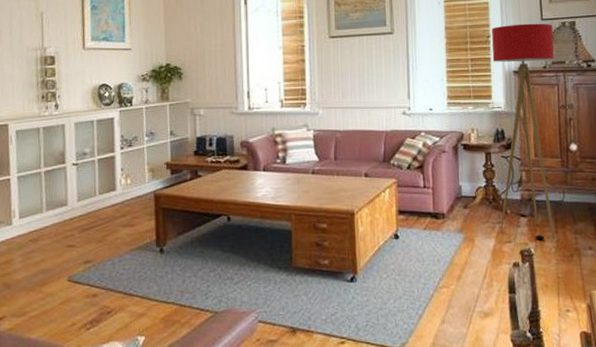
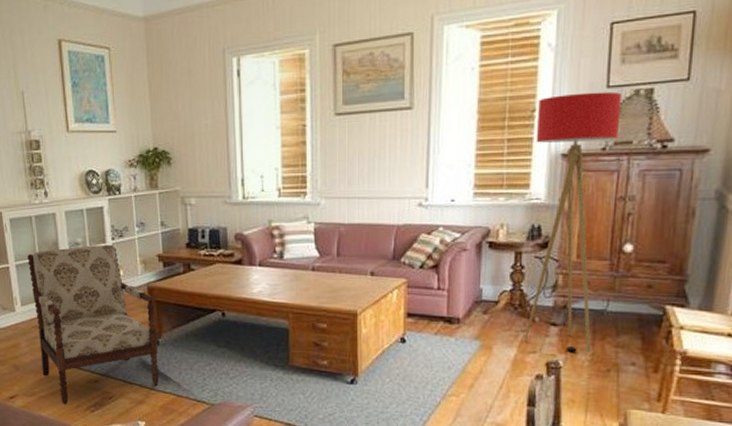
armchair: none [31,153,162,323] -> present [27,244,159,404]

